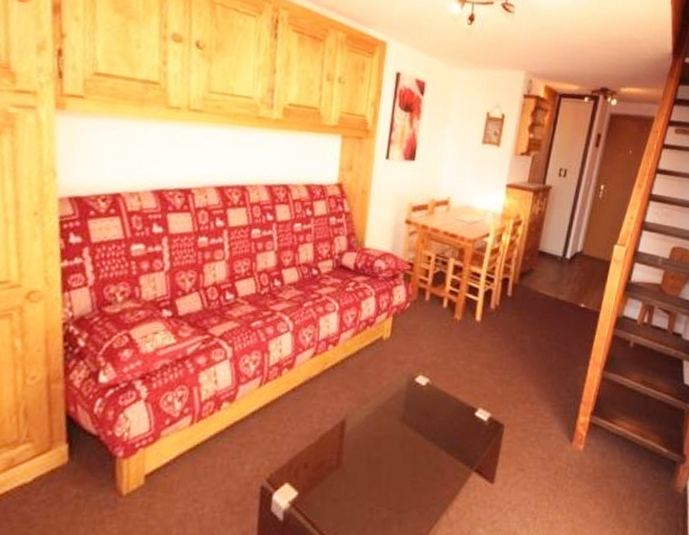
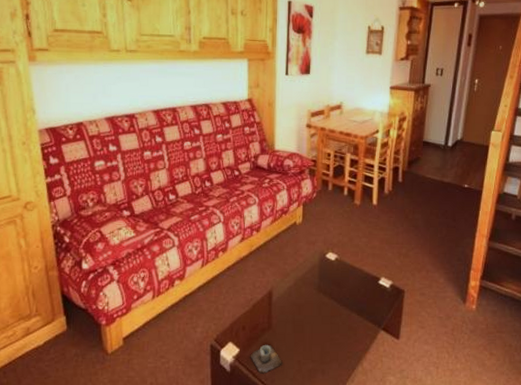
cup: none [310,487,352,524] -> present [250,344,284,374]

